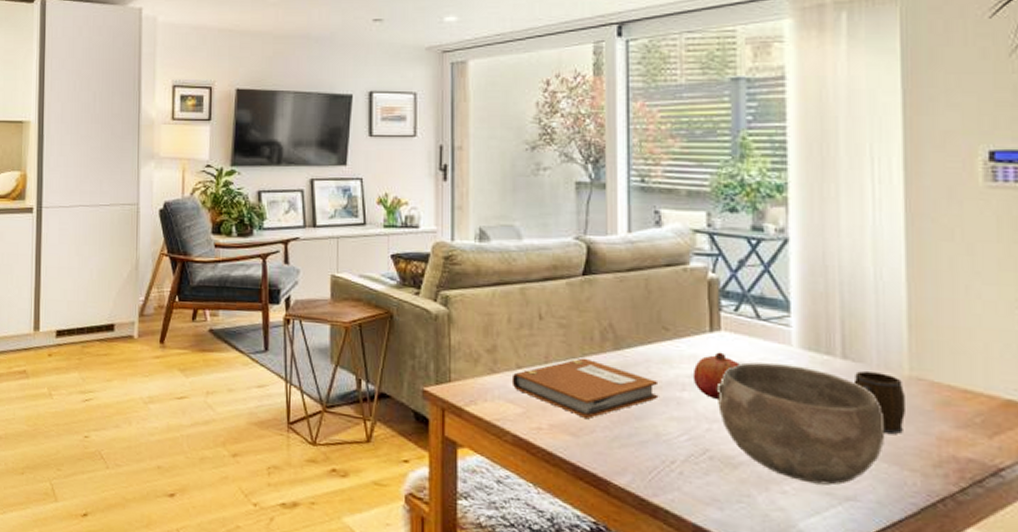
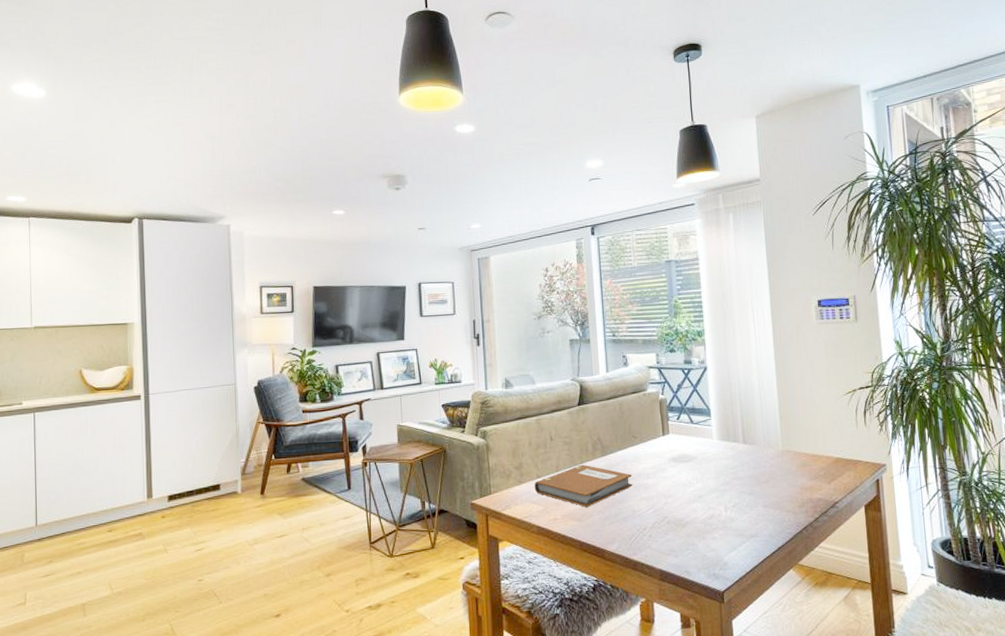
fruit: present [692,352,740,401] -> none [653,449,682,482]
bowl: present [716,362,885,485] -> none [669,452,771,530]
mug: present [855,370,905,435] -> none [751,449,782,490]

